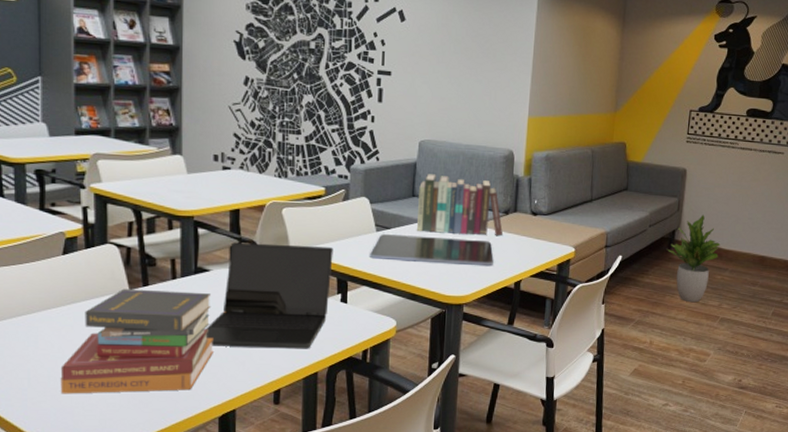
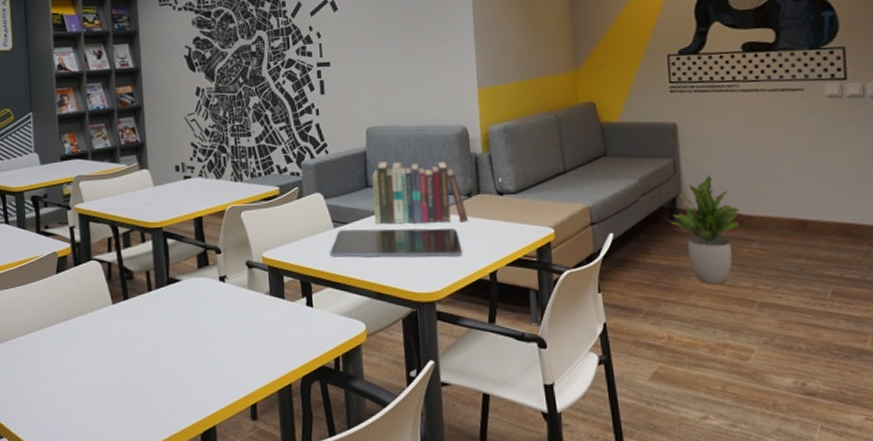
books: present [60,288,215,394] -> none [60,303,191,411]
laptop: present [205,242,334,349] -> none [181,248,295,359]

